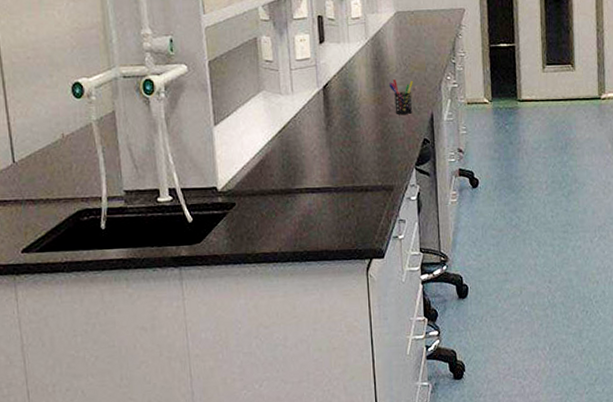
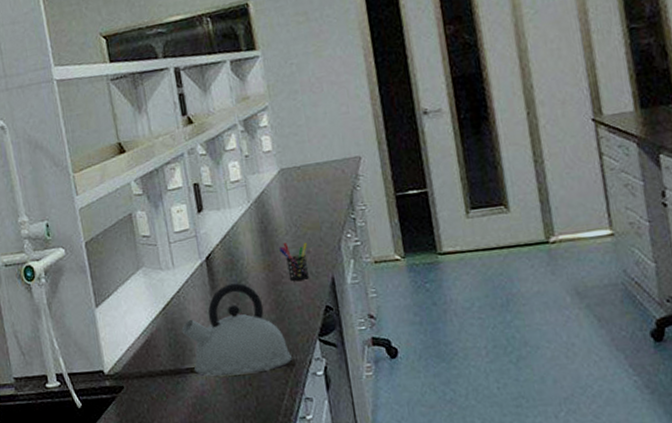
kettle: none [295,112,392,197] -> present [181,283,293,376]

